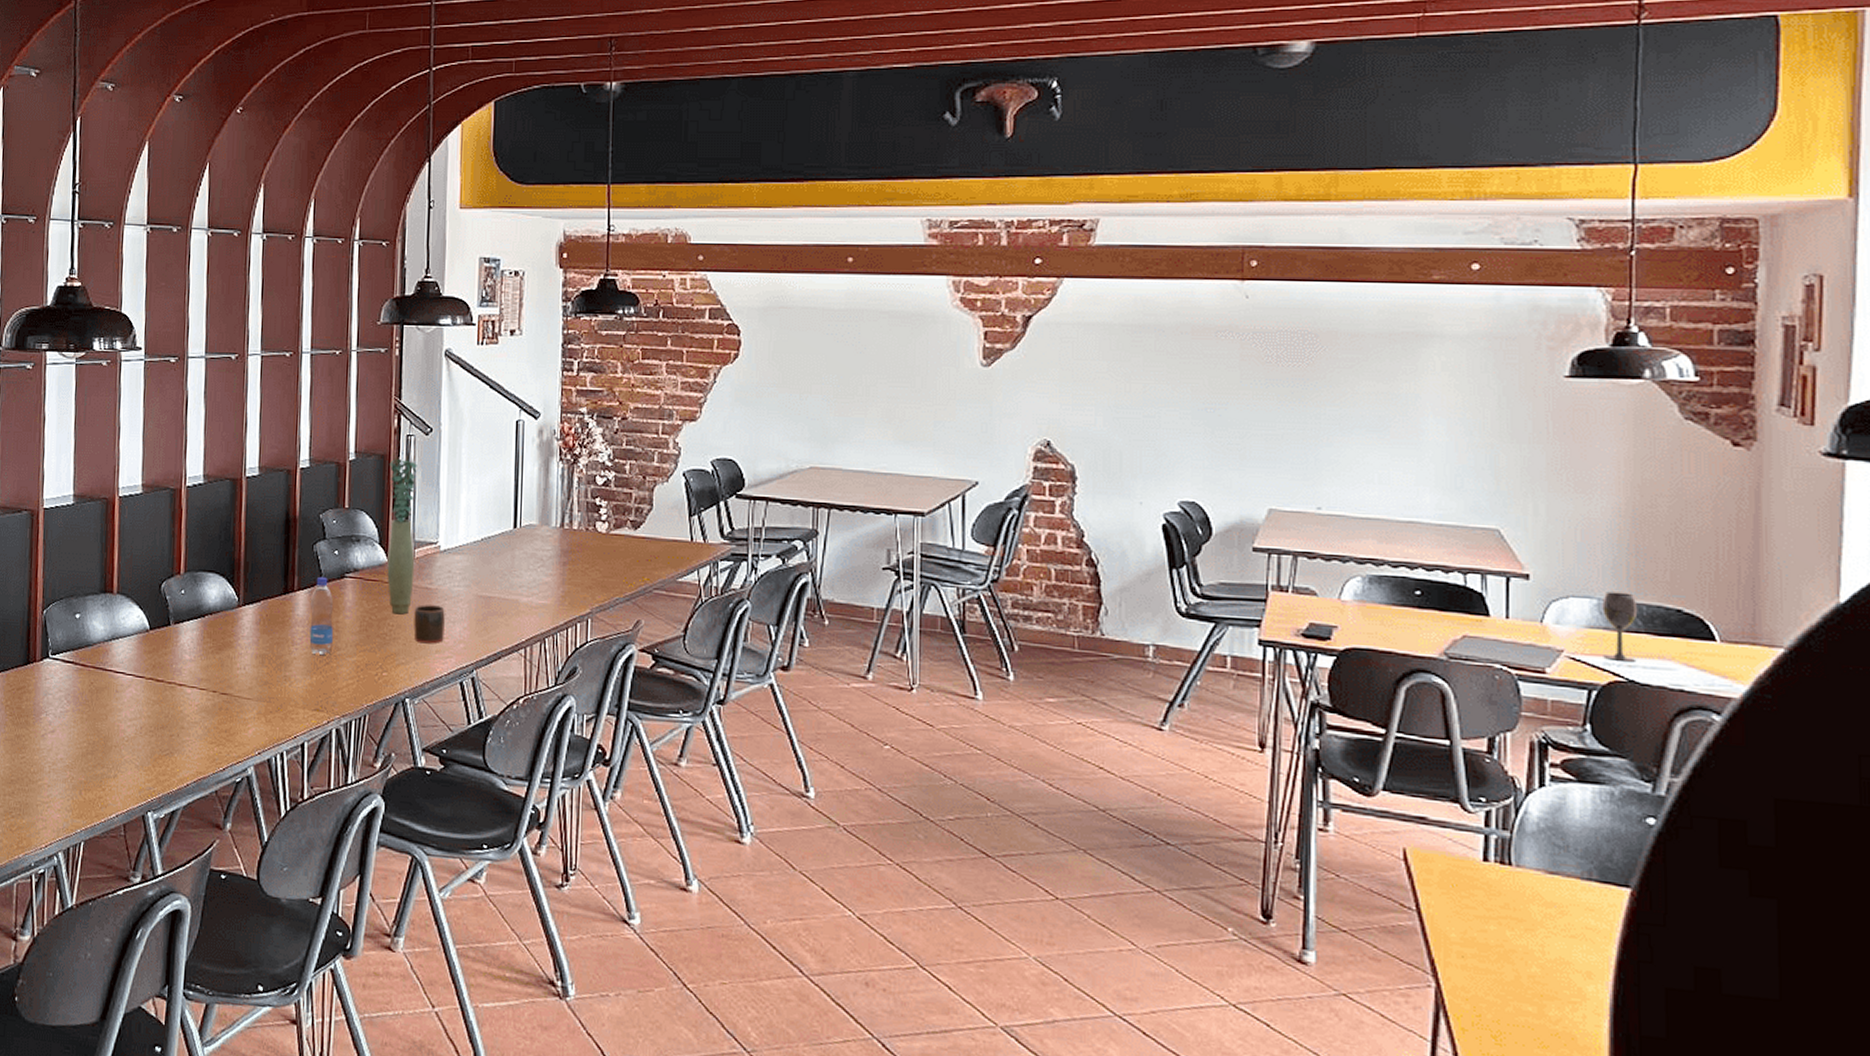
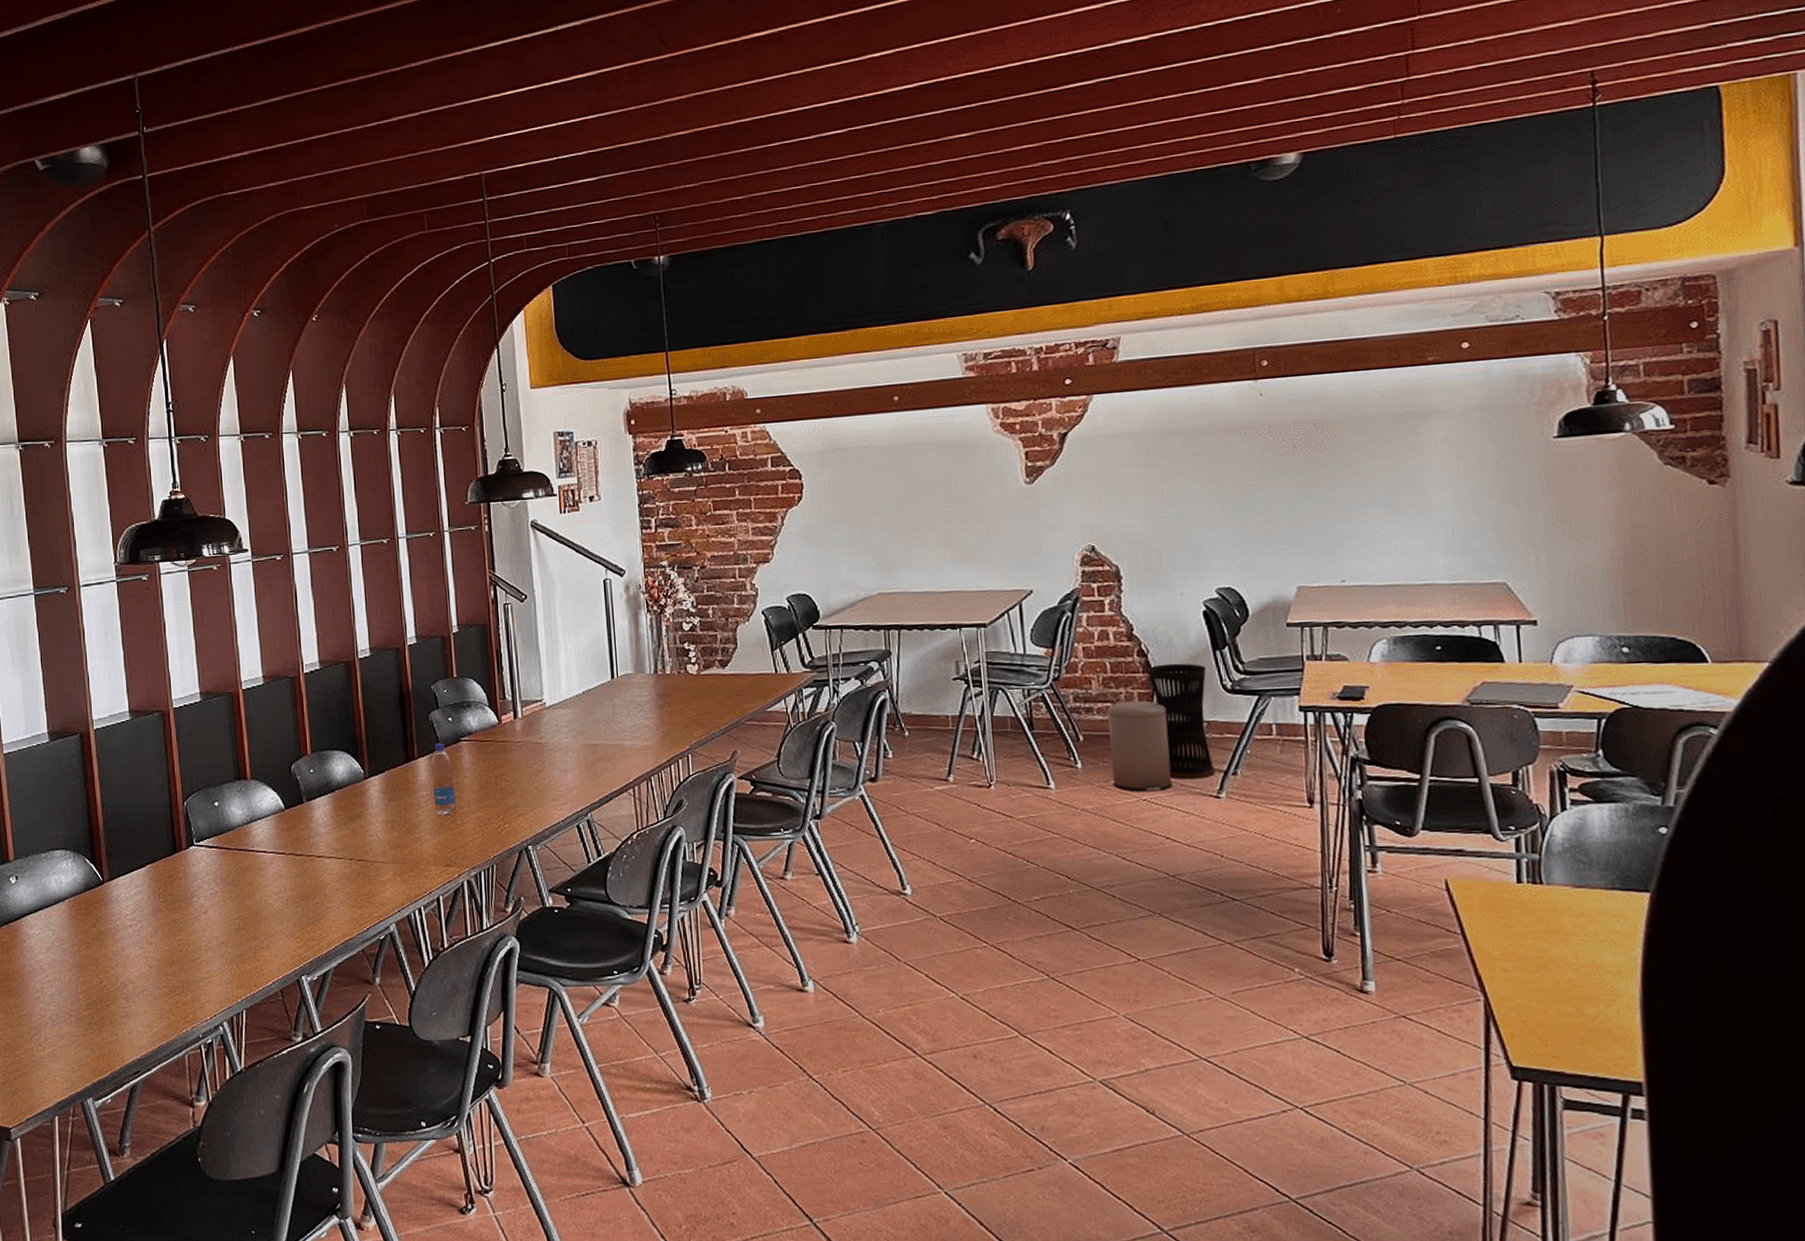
vase: present [387,452,417,615] -> none [491,621,525,770]
mug: present [413,604,445,644] -> none [528,757,558,794]
pedal bin: none [1046,613,1113,716] -> present [1107,700,1172,792]
umbrella stand: none [1097,577,1160,707] -> present [1148,663,1216,779]
wine glass: present [1602,591,1638,662] -> none [1603,627,1638,690]

